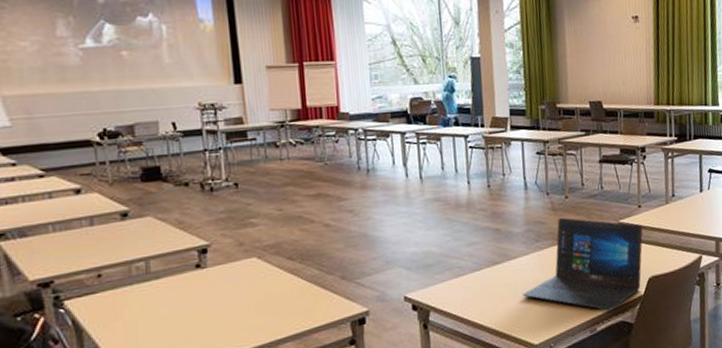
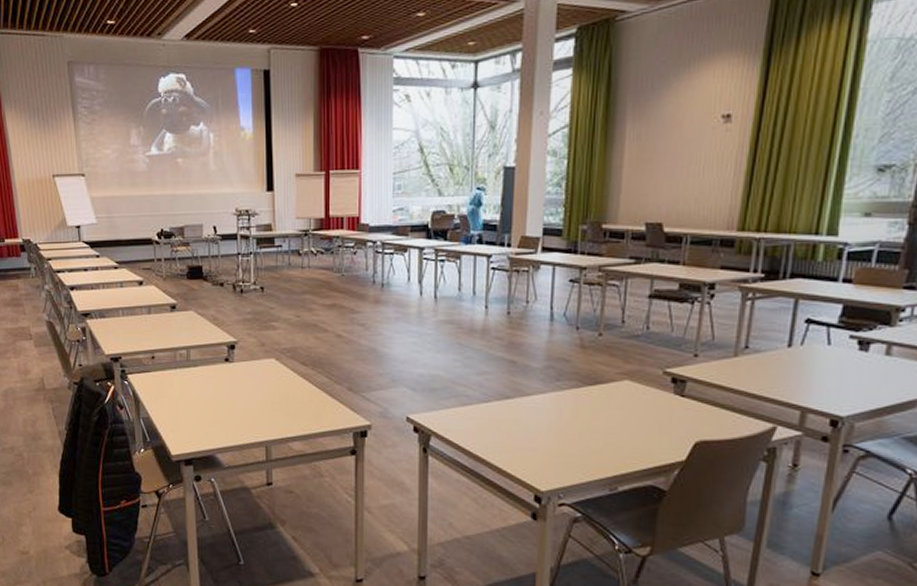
laptop: present [523,217,643,311] -> none [534,356,697,471]

